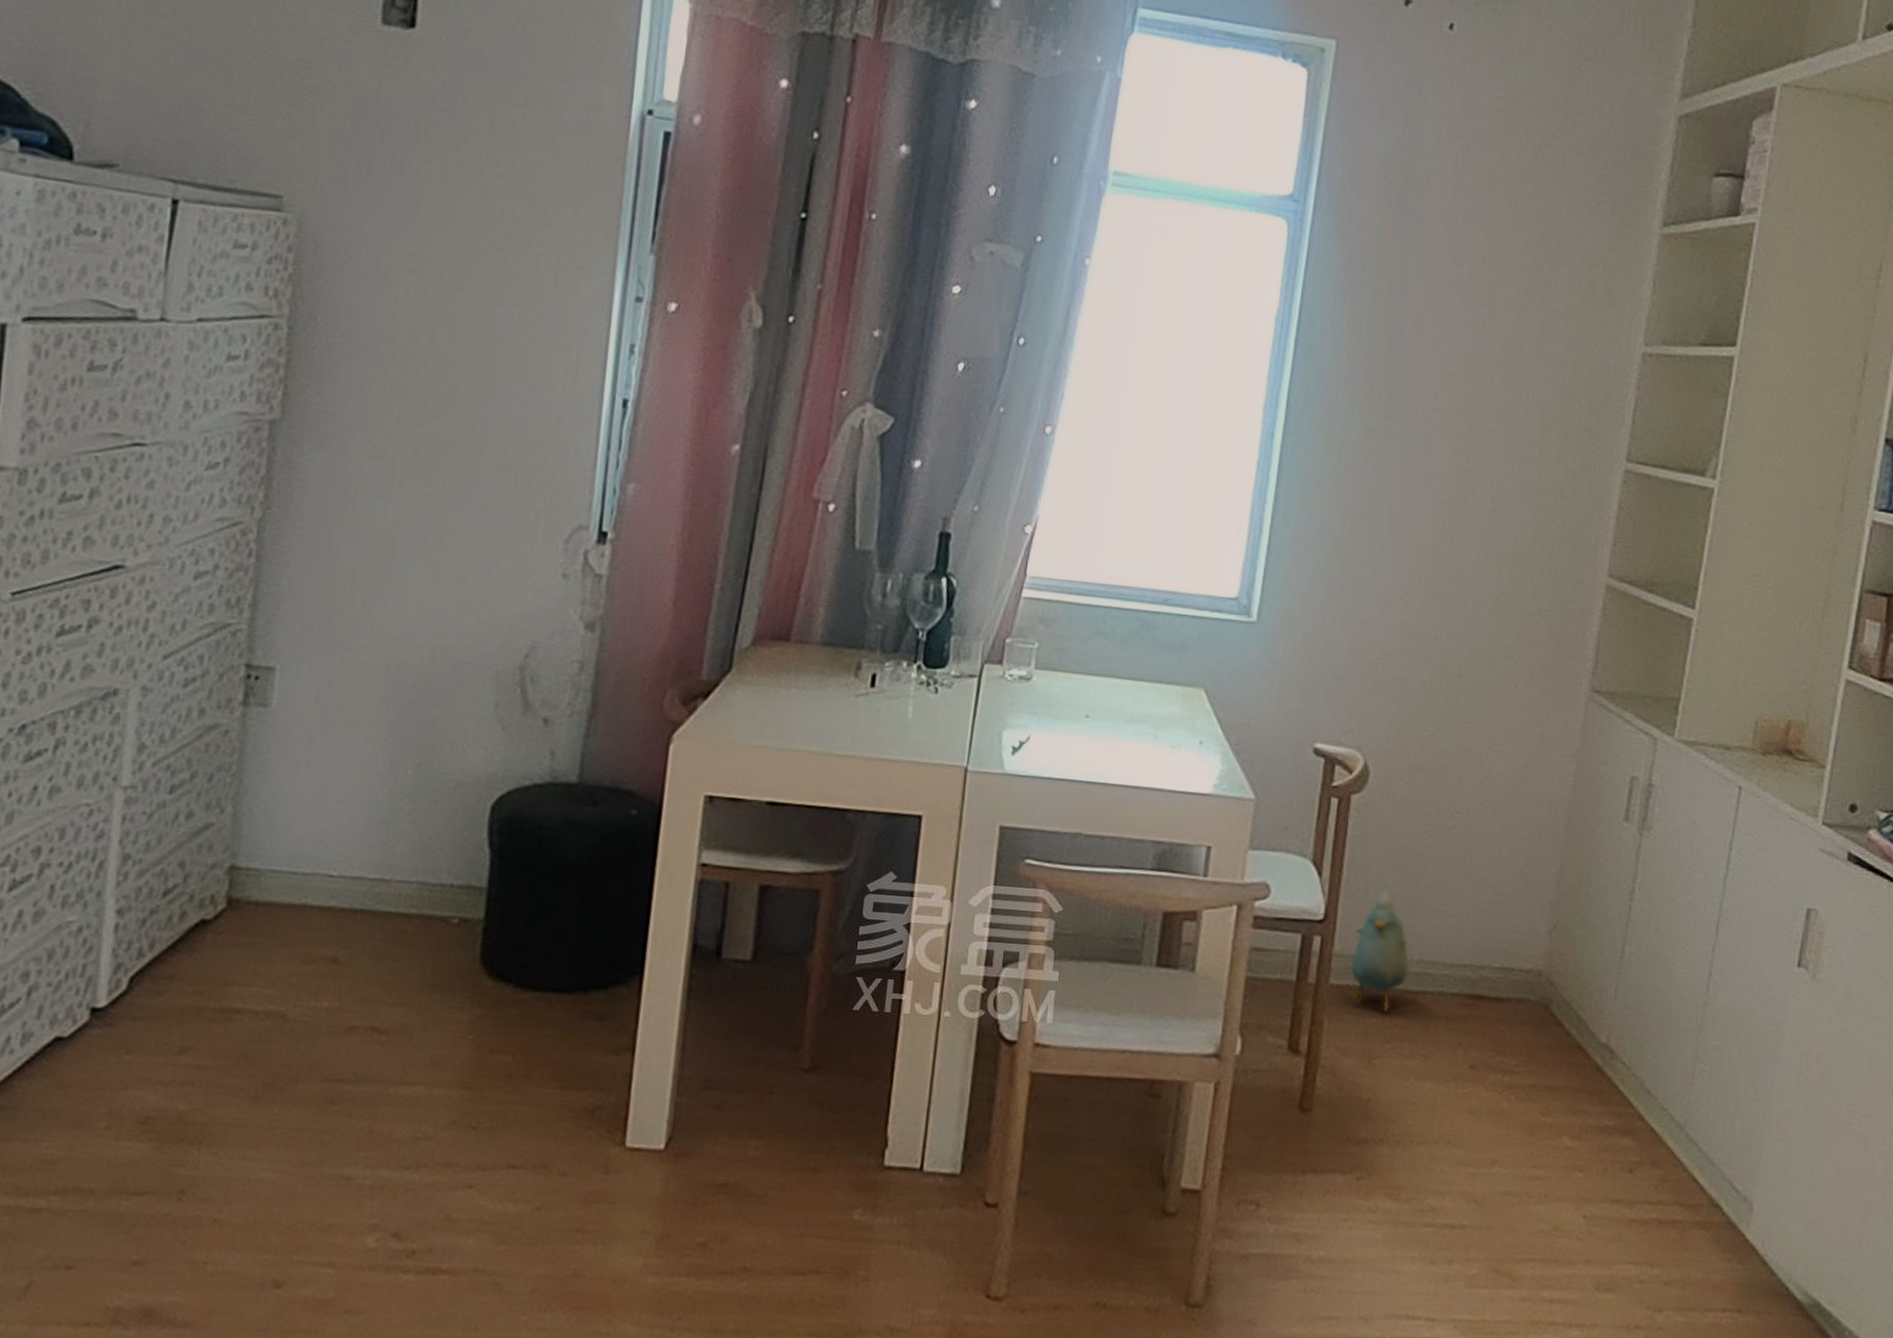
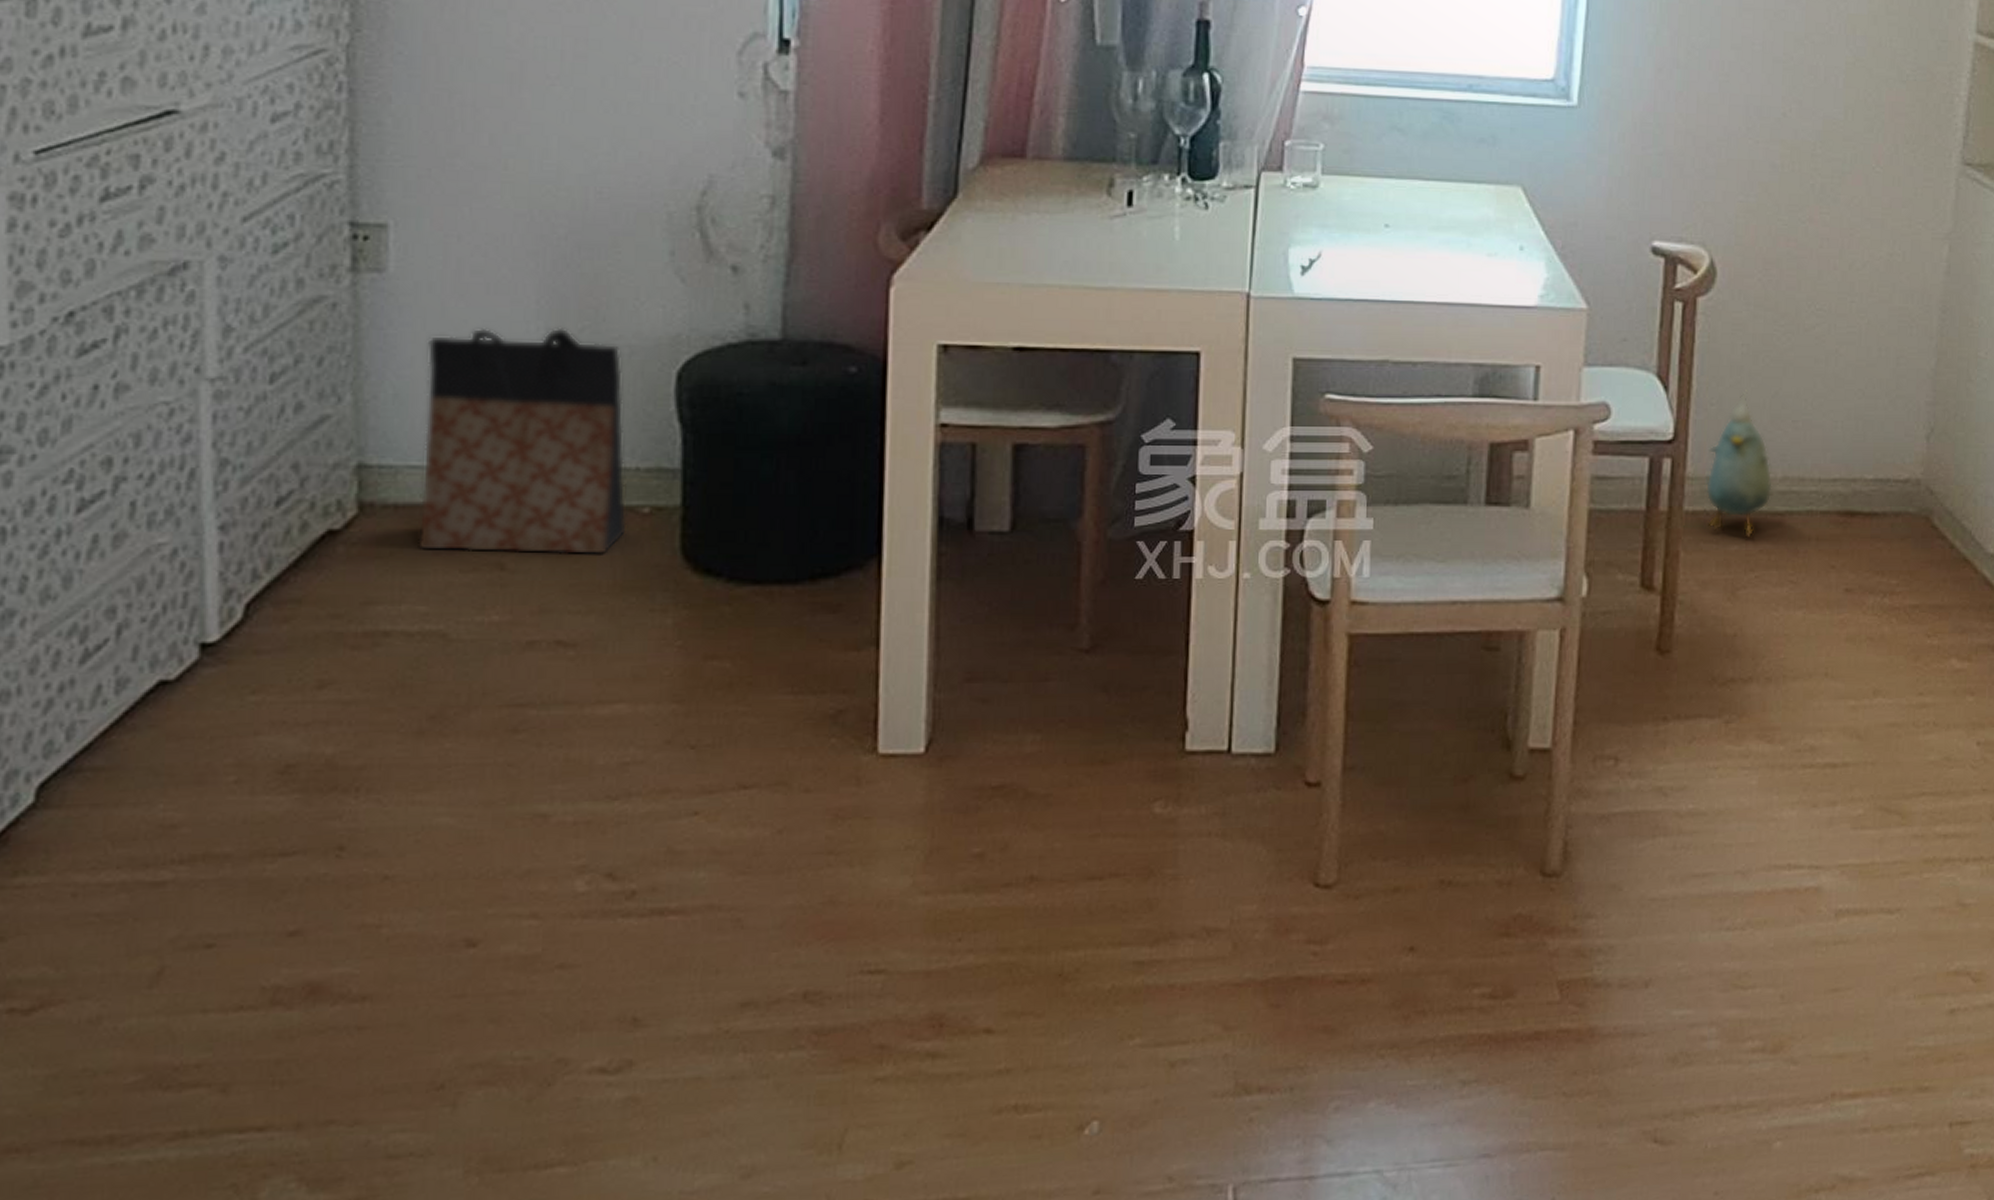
bag: none [270,757,449,957] -> present [418,327,628,556]

